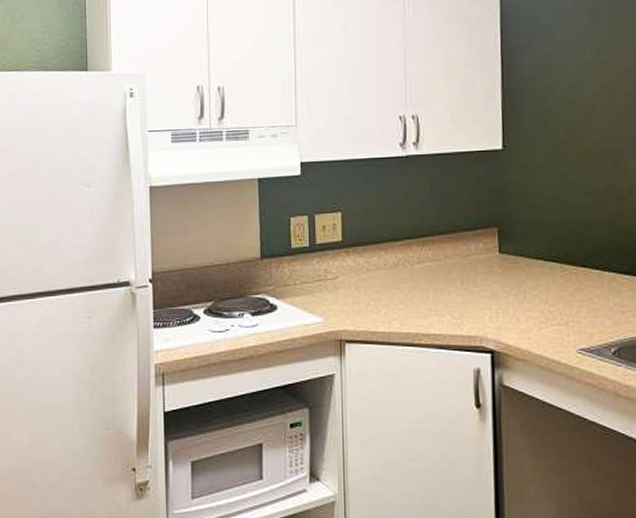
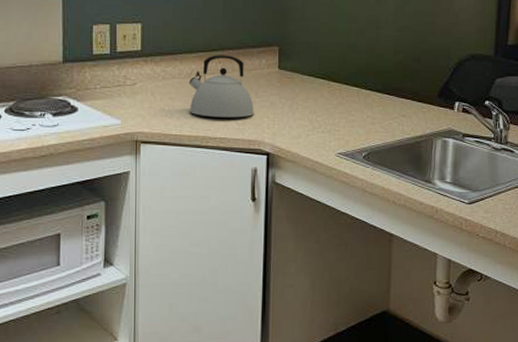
kettle: none [396,240,473,312] -> present [189,54,254,118]

